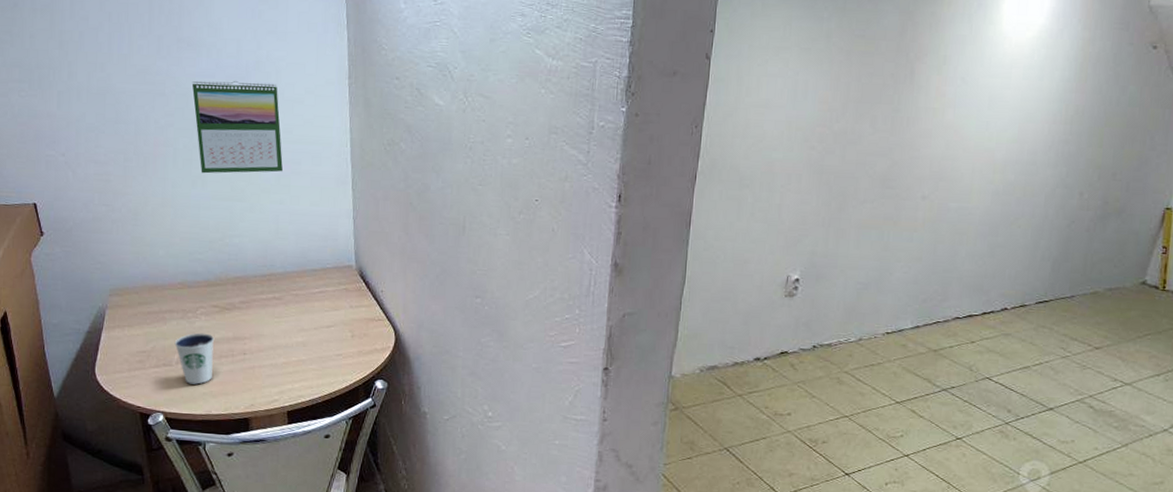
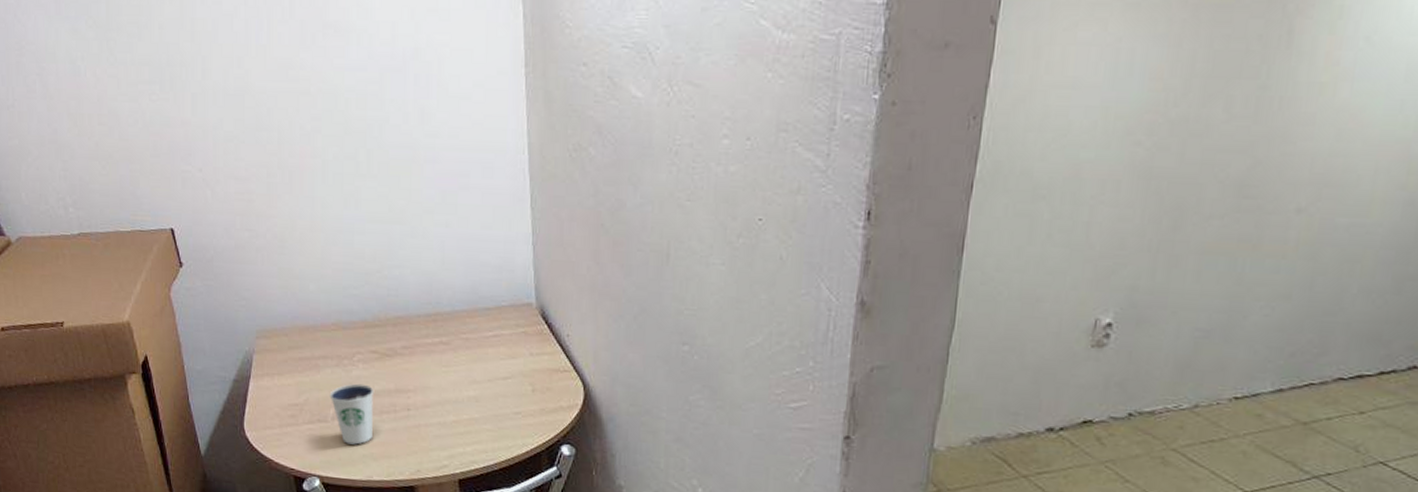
calendar: present [191,80,283,174] -> none [340,73,448,191]

